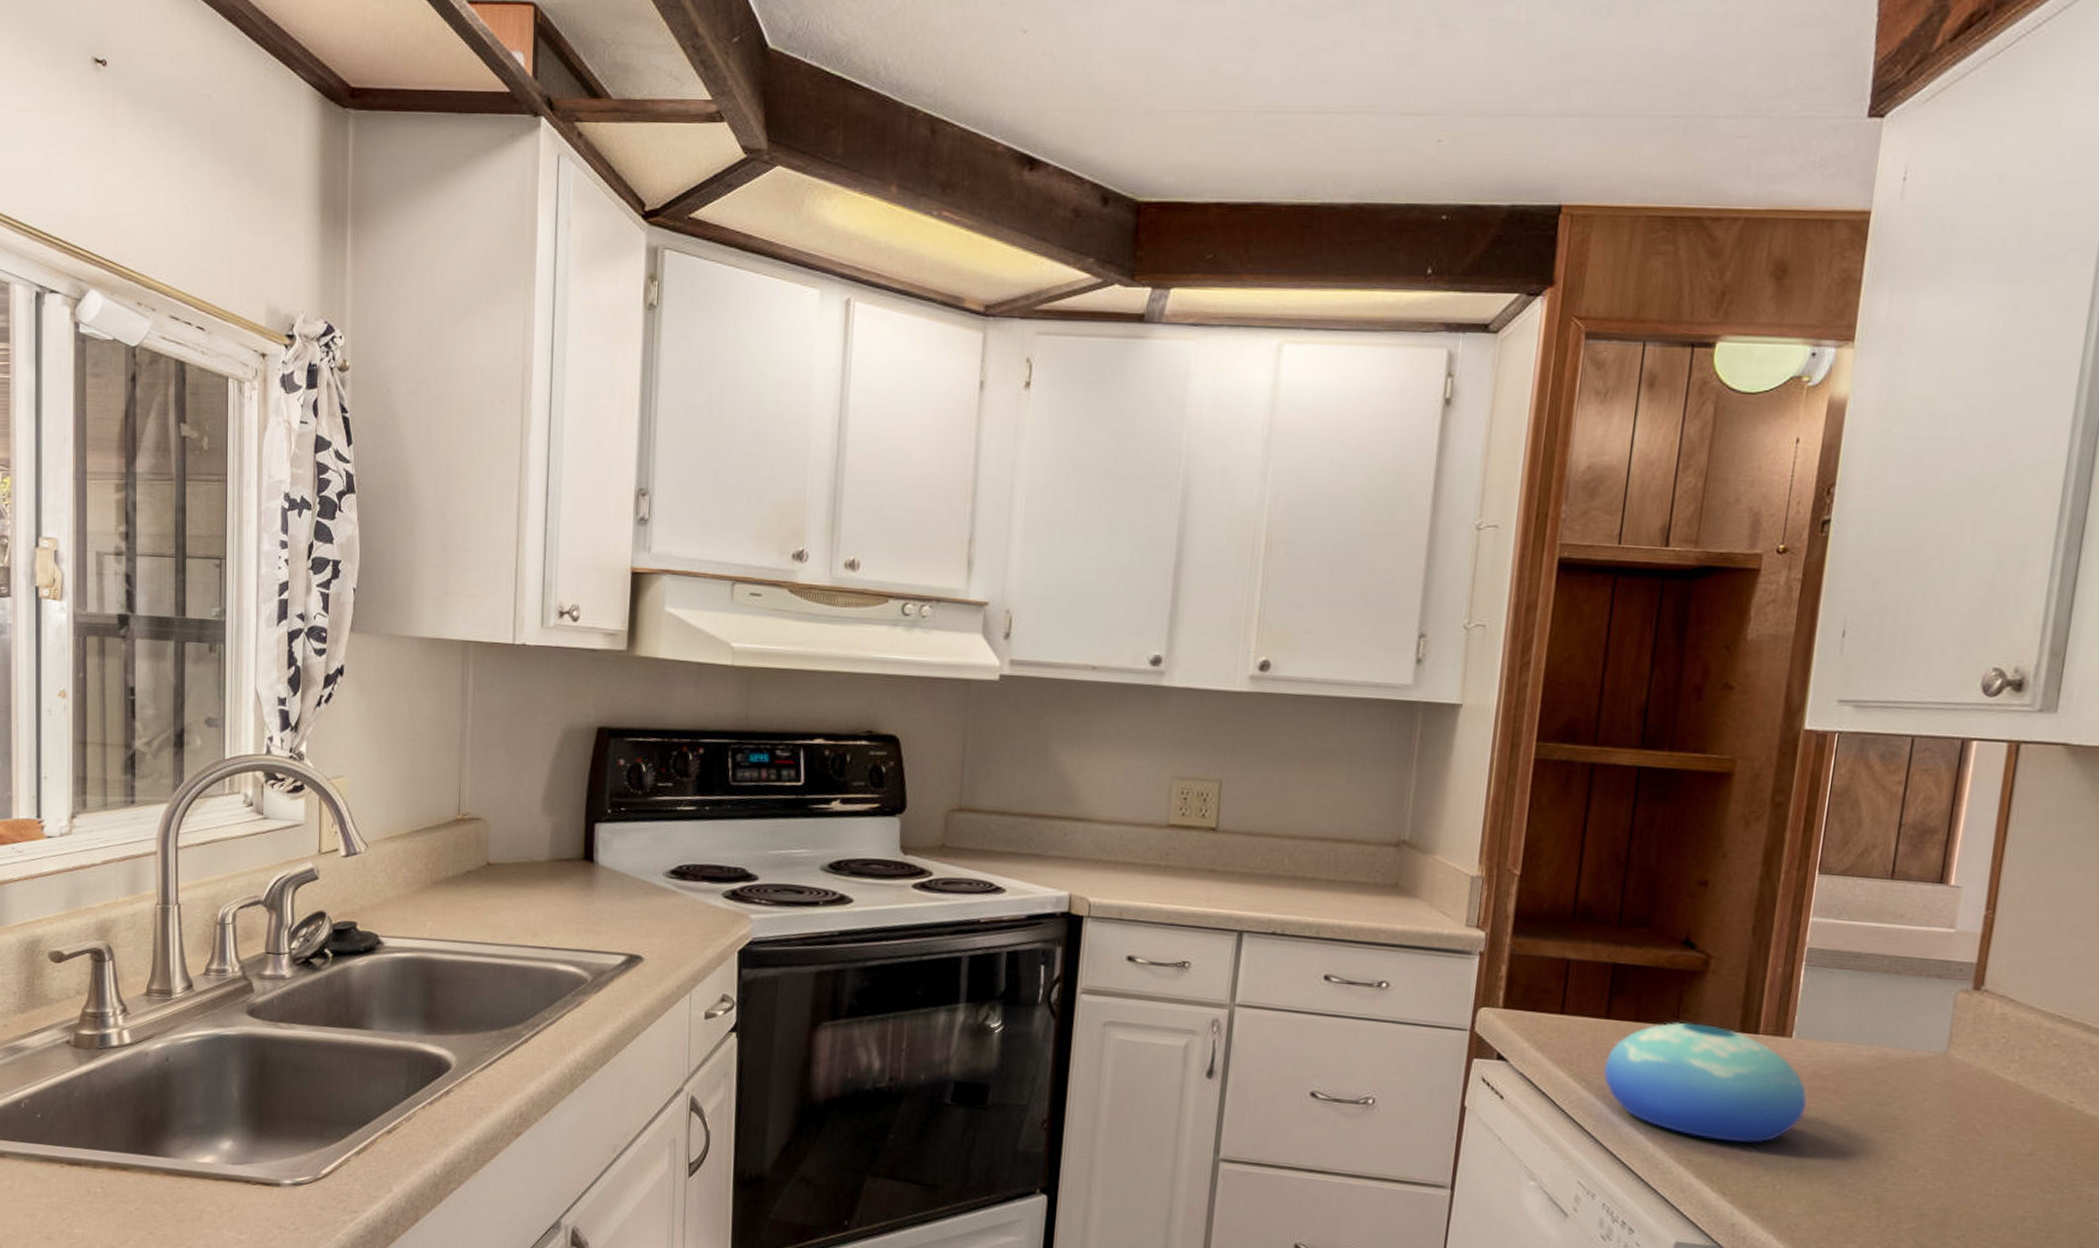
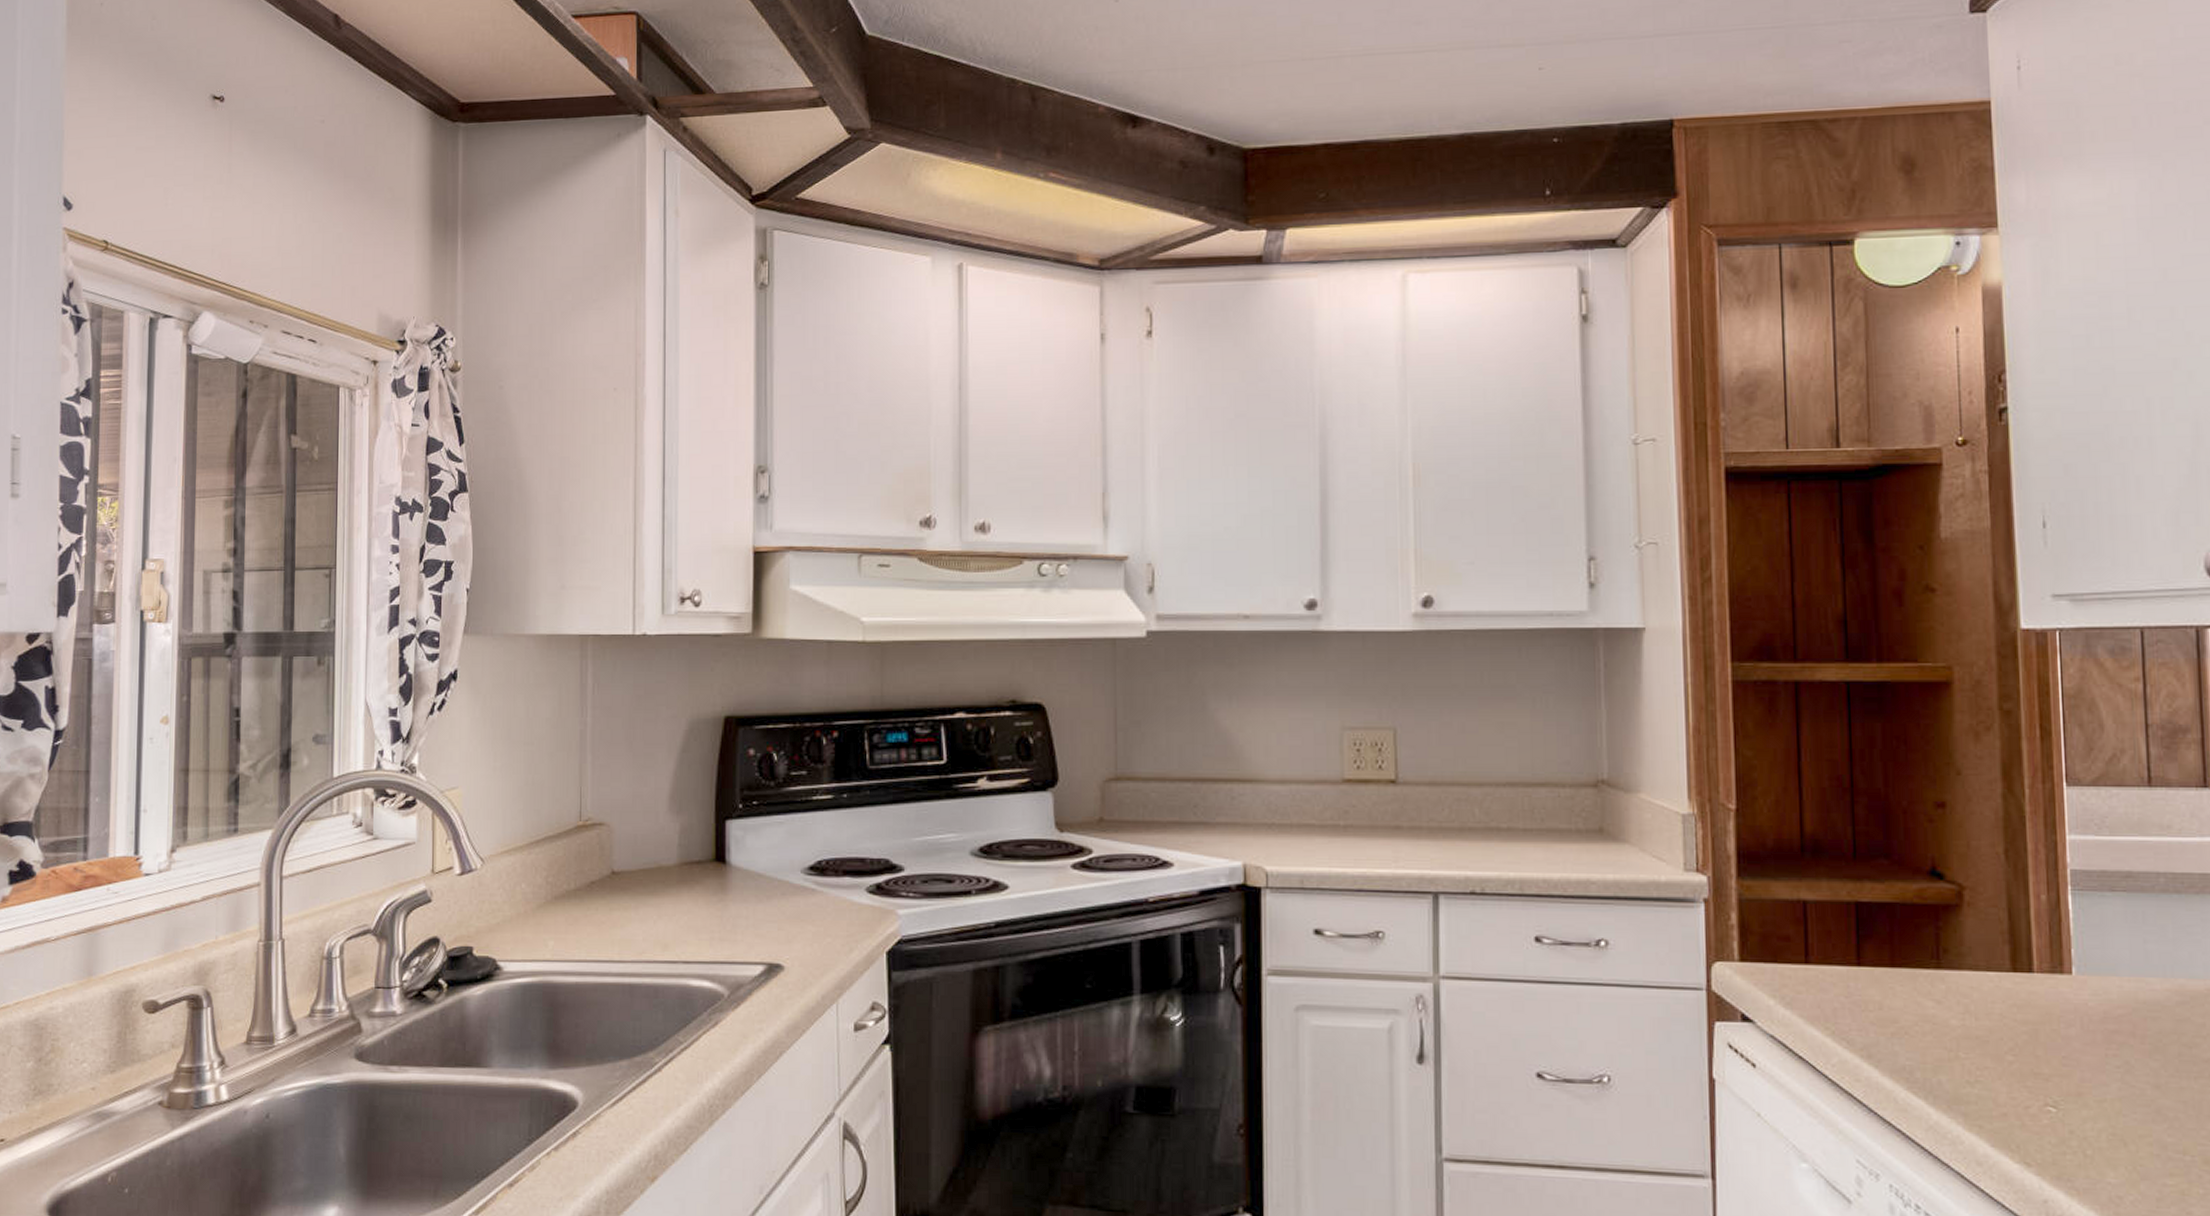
bowl: present [1603,1022,1807,1143] -> none [1864,964,2103,1101]

